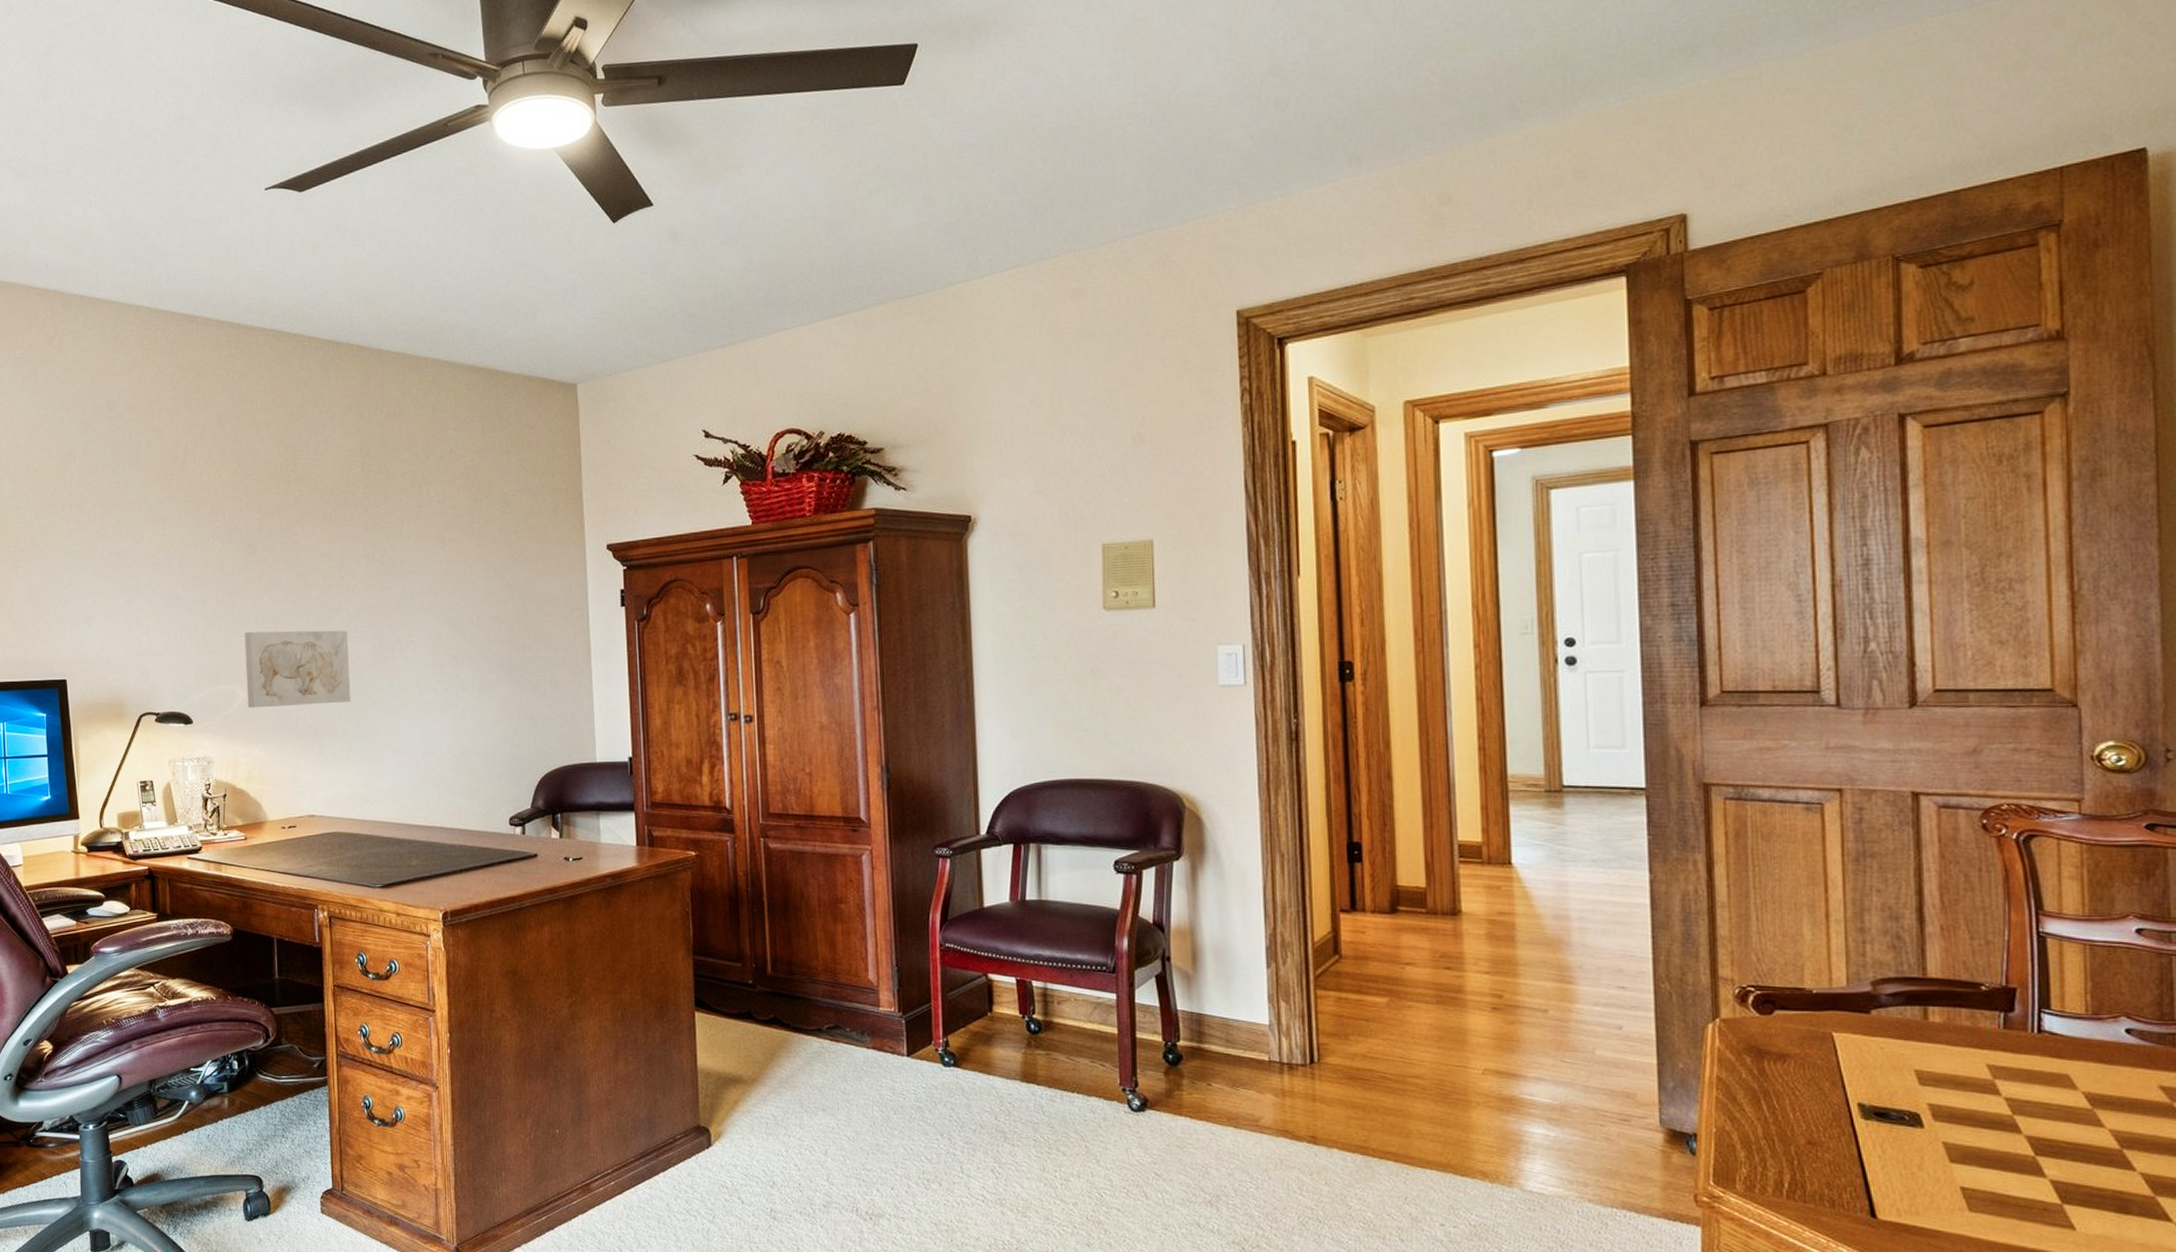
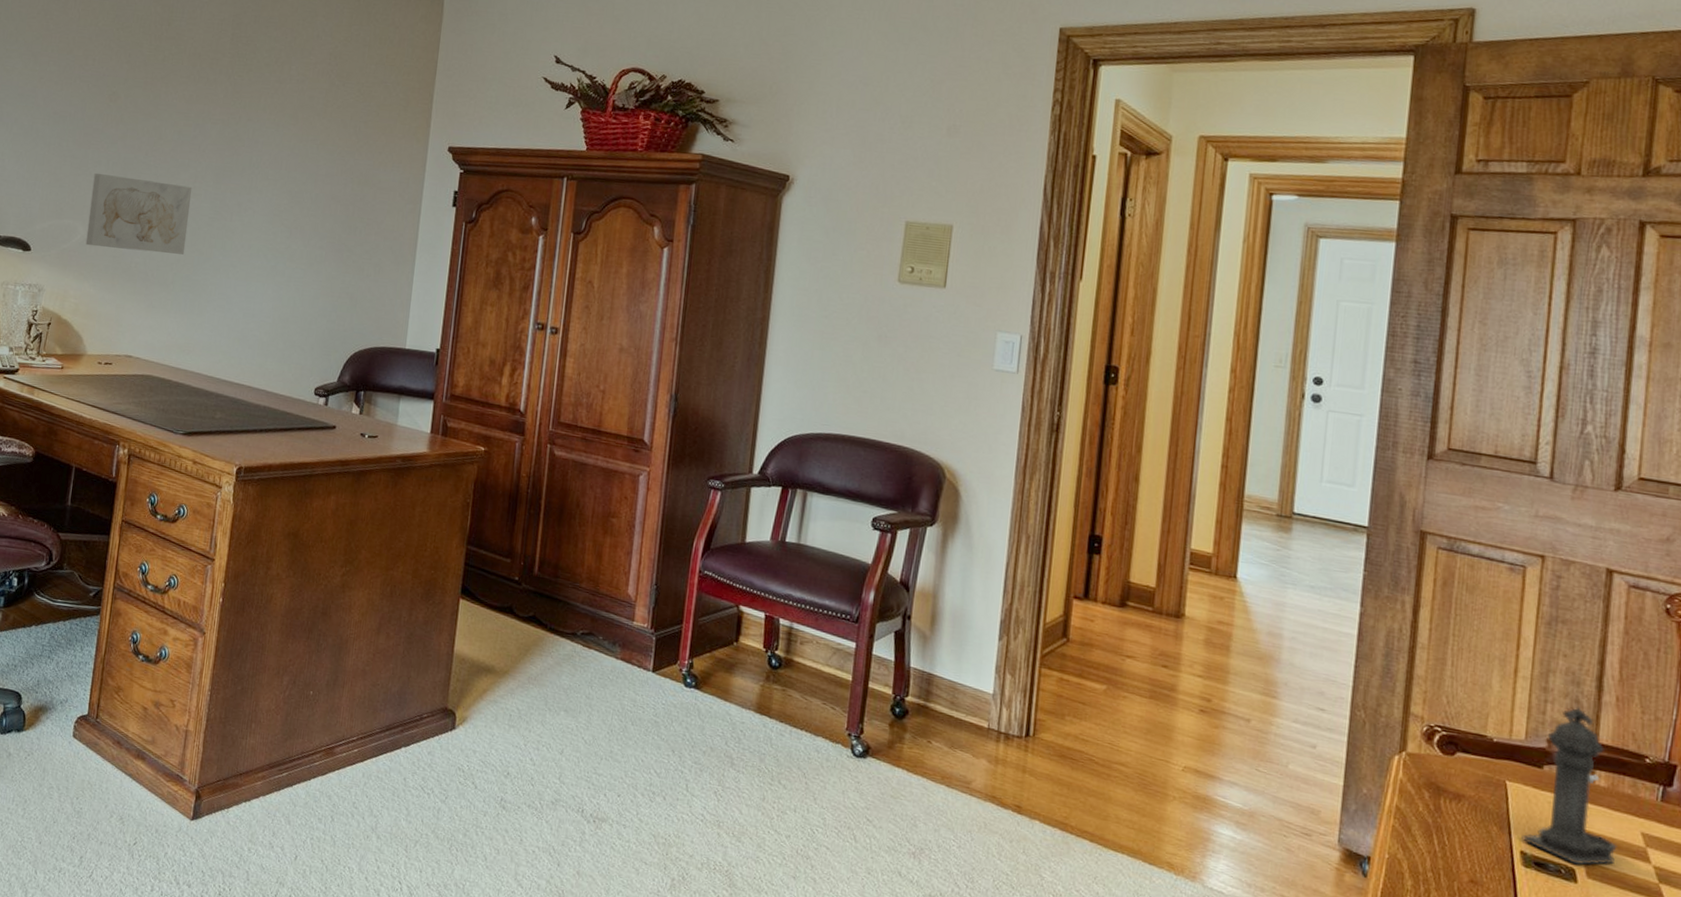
chess piece: none [1857,941,1962,1109] -> present [1521,705,1617,866]

